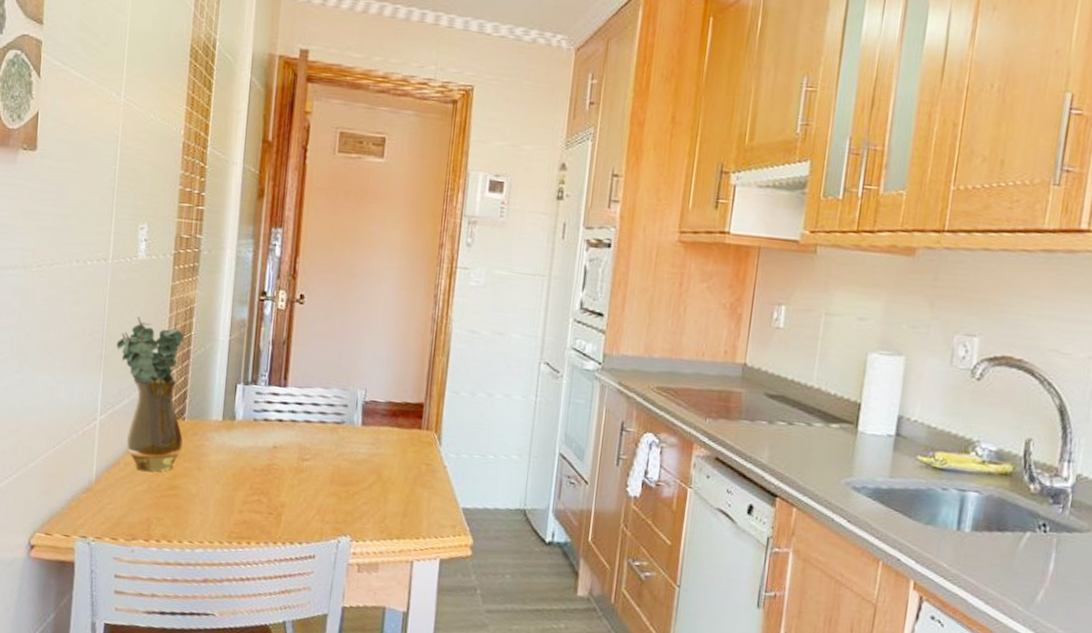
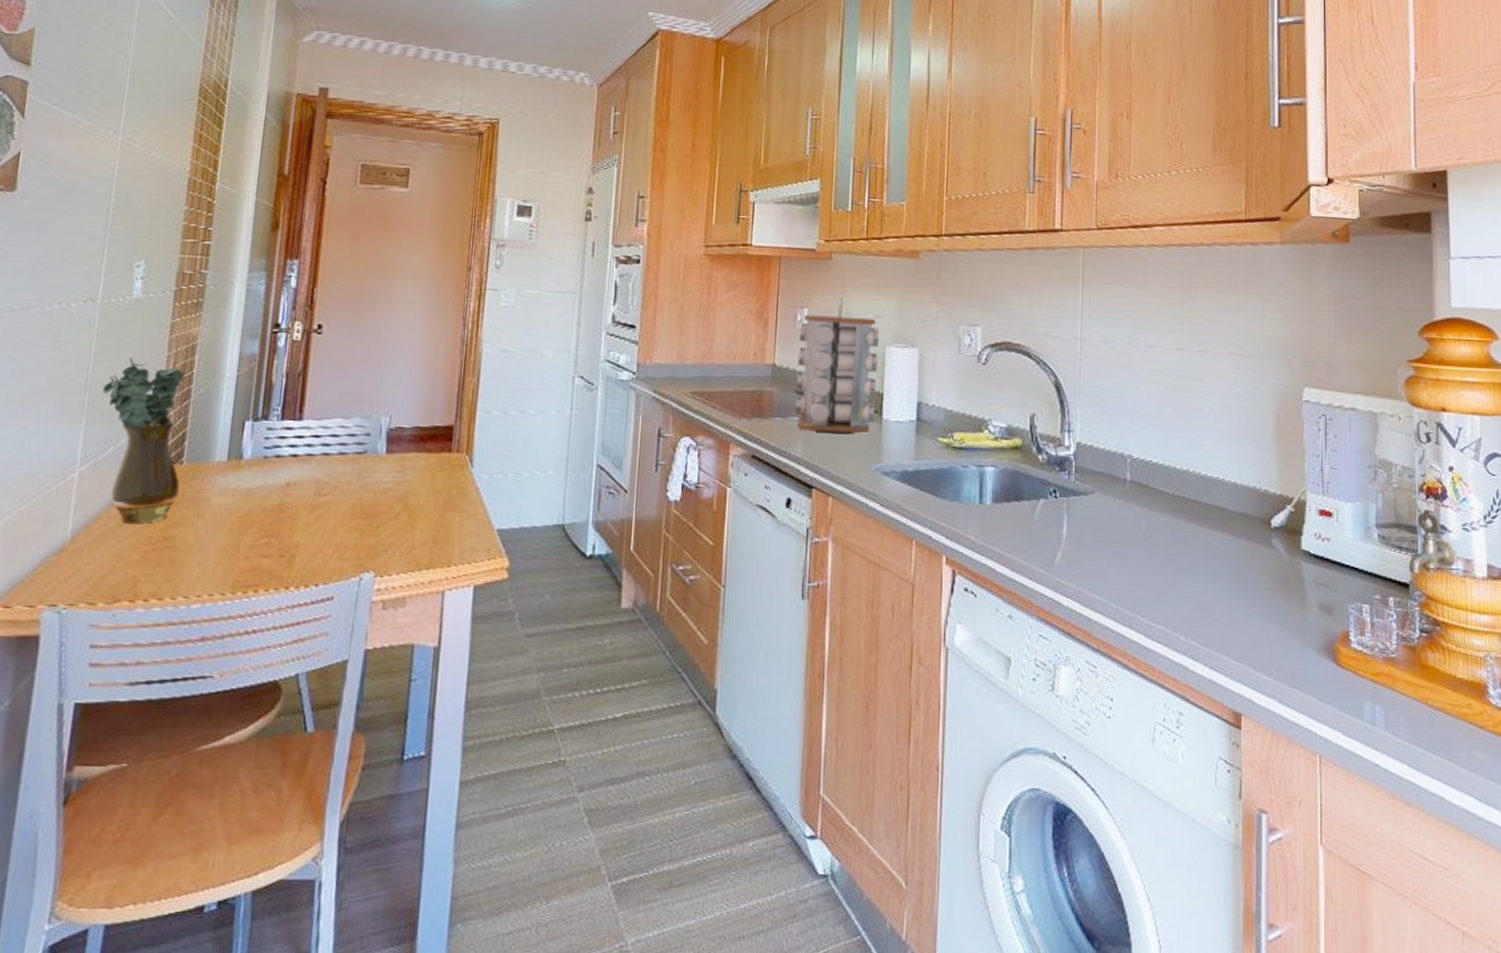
spice rack: none [764,296,863,445] -> present [795,297,879,434]

